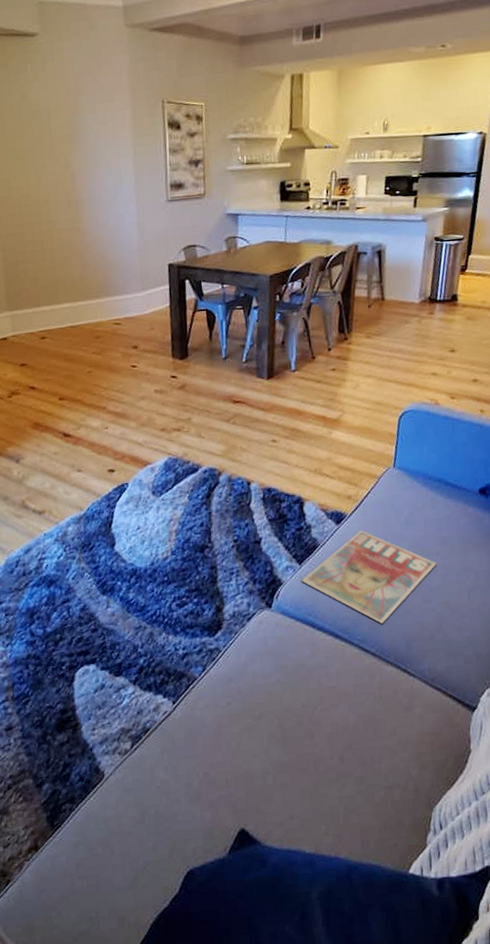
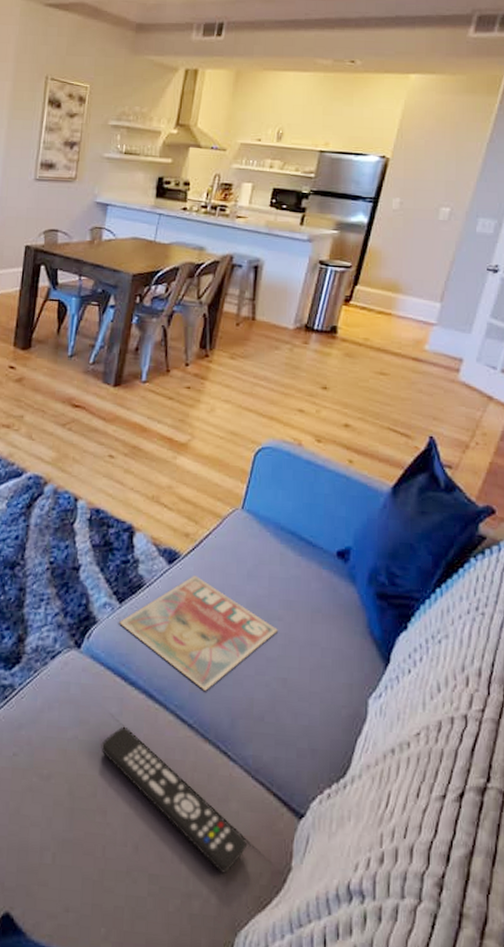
remote control: none [300,664,433,765] -> present [101,726,248,873]

